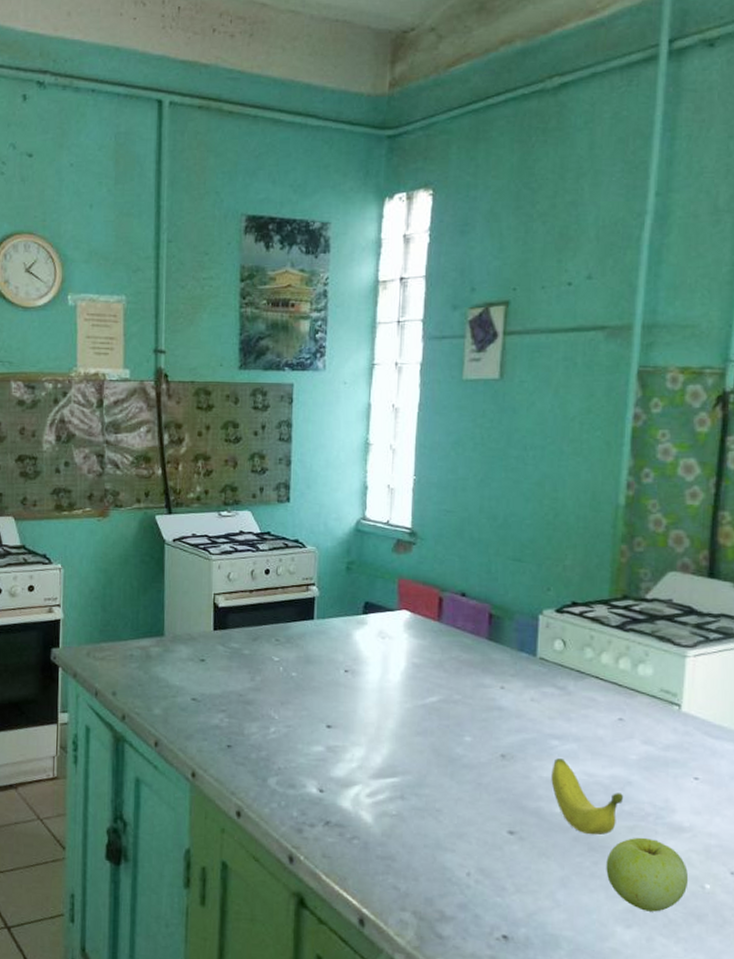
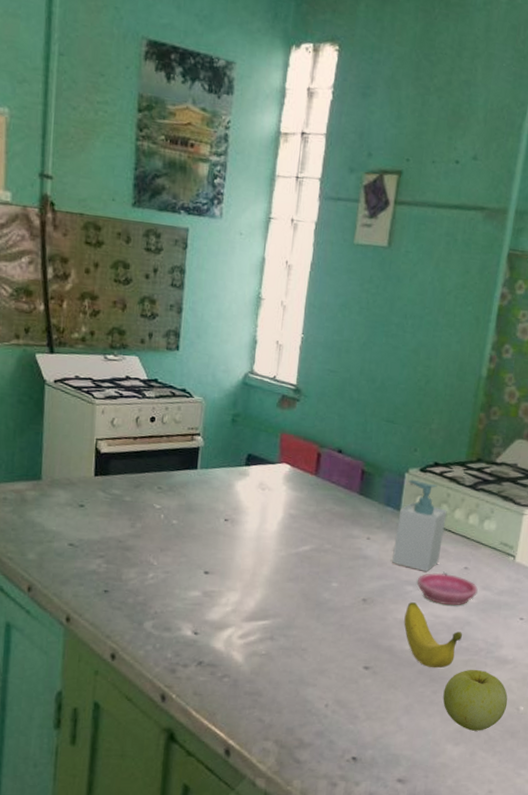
soap bottle: none [532,622,592,725] -> present [392,480,447,573]
saucer: none [564,724,638,763] -> present [417,572,478,606]

